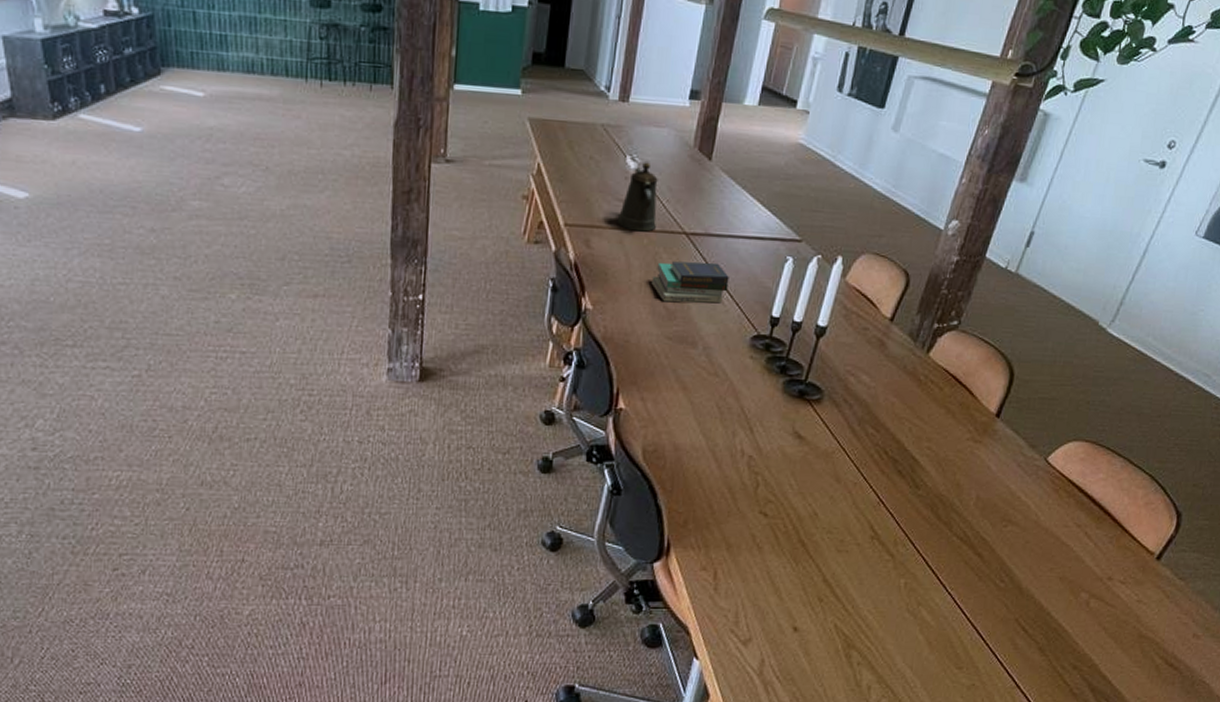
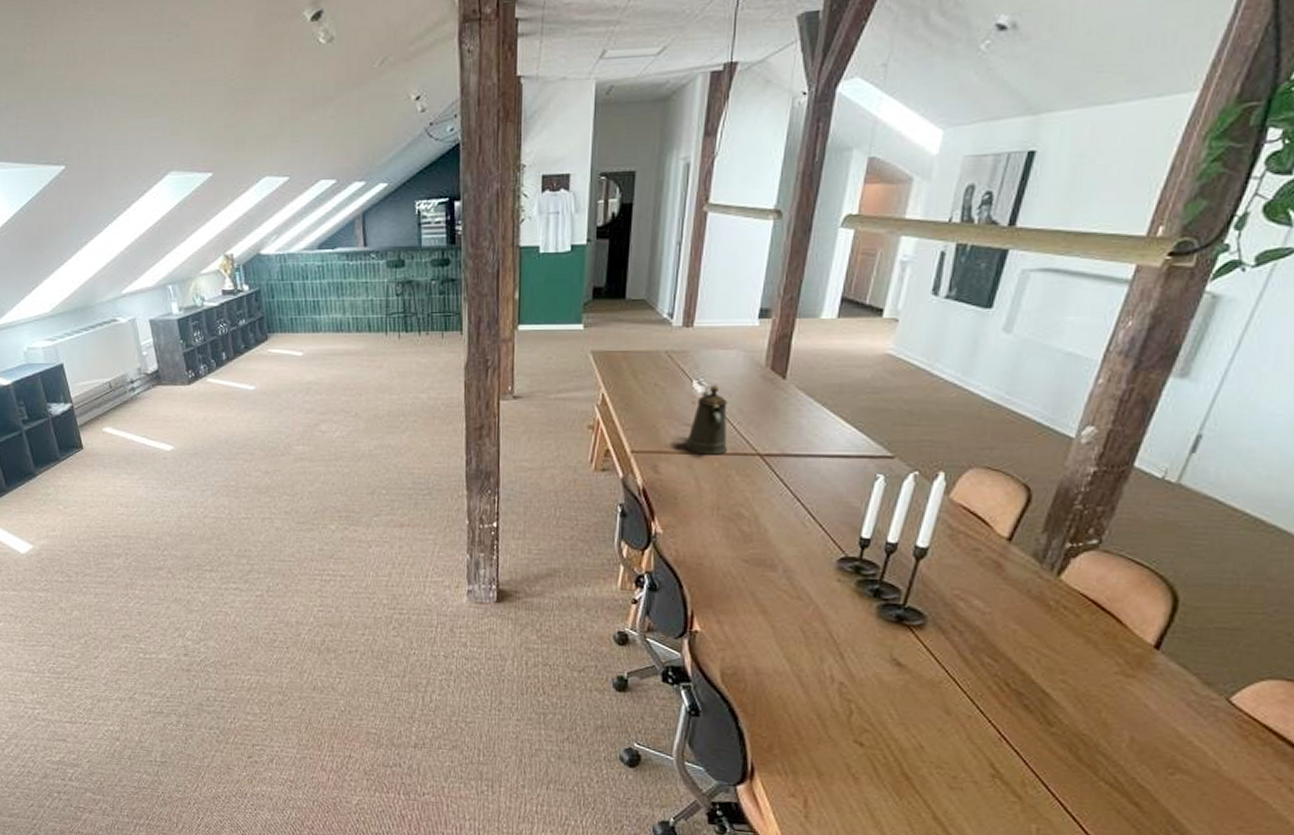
books: present [651,261,729,304] -> none [724,483,810,525]

